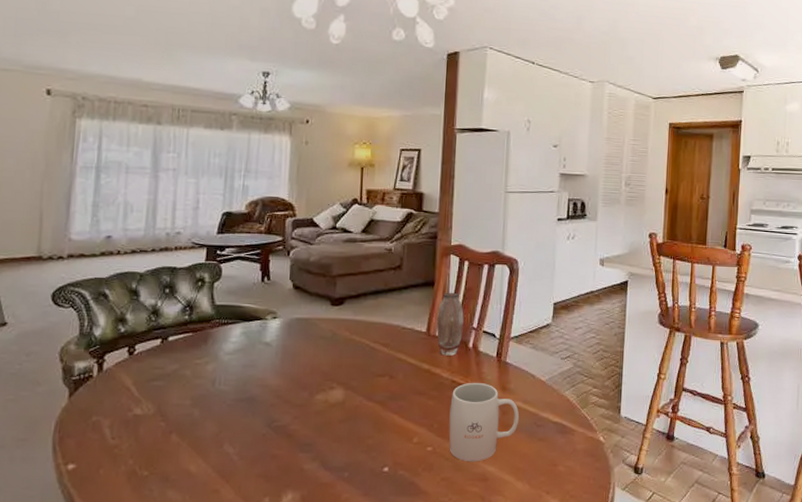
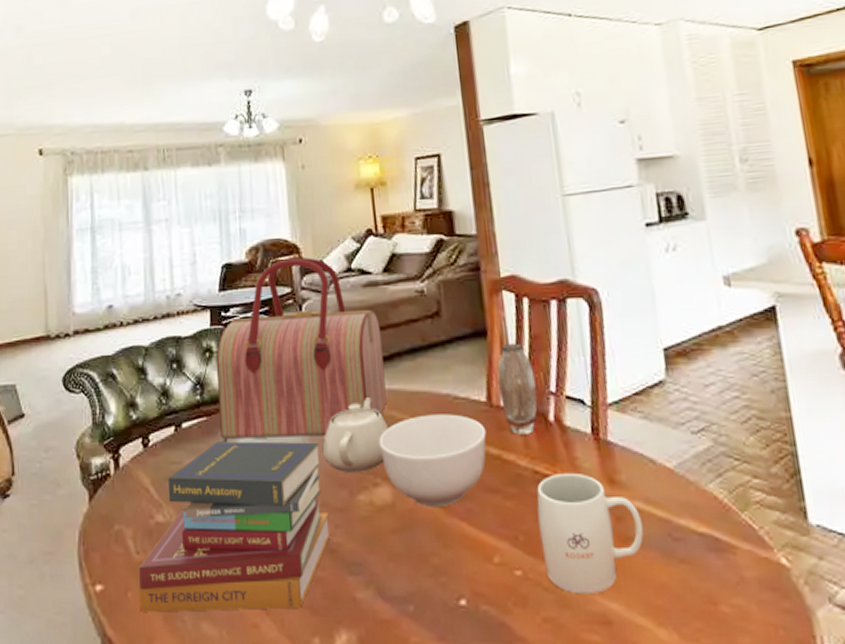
books: none [109,353,291,484] -> present [138,441,331,612]
handbag: none [204,213,353,352] -> present [216,257,387,438]
teapot: none [291,325,349,379] -> present [322,398,389,473]
bowl: none [339,339,422,404] -> present [379,414,487,506]

